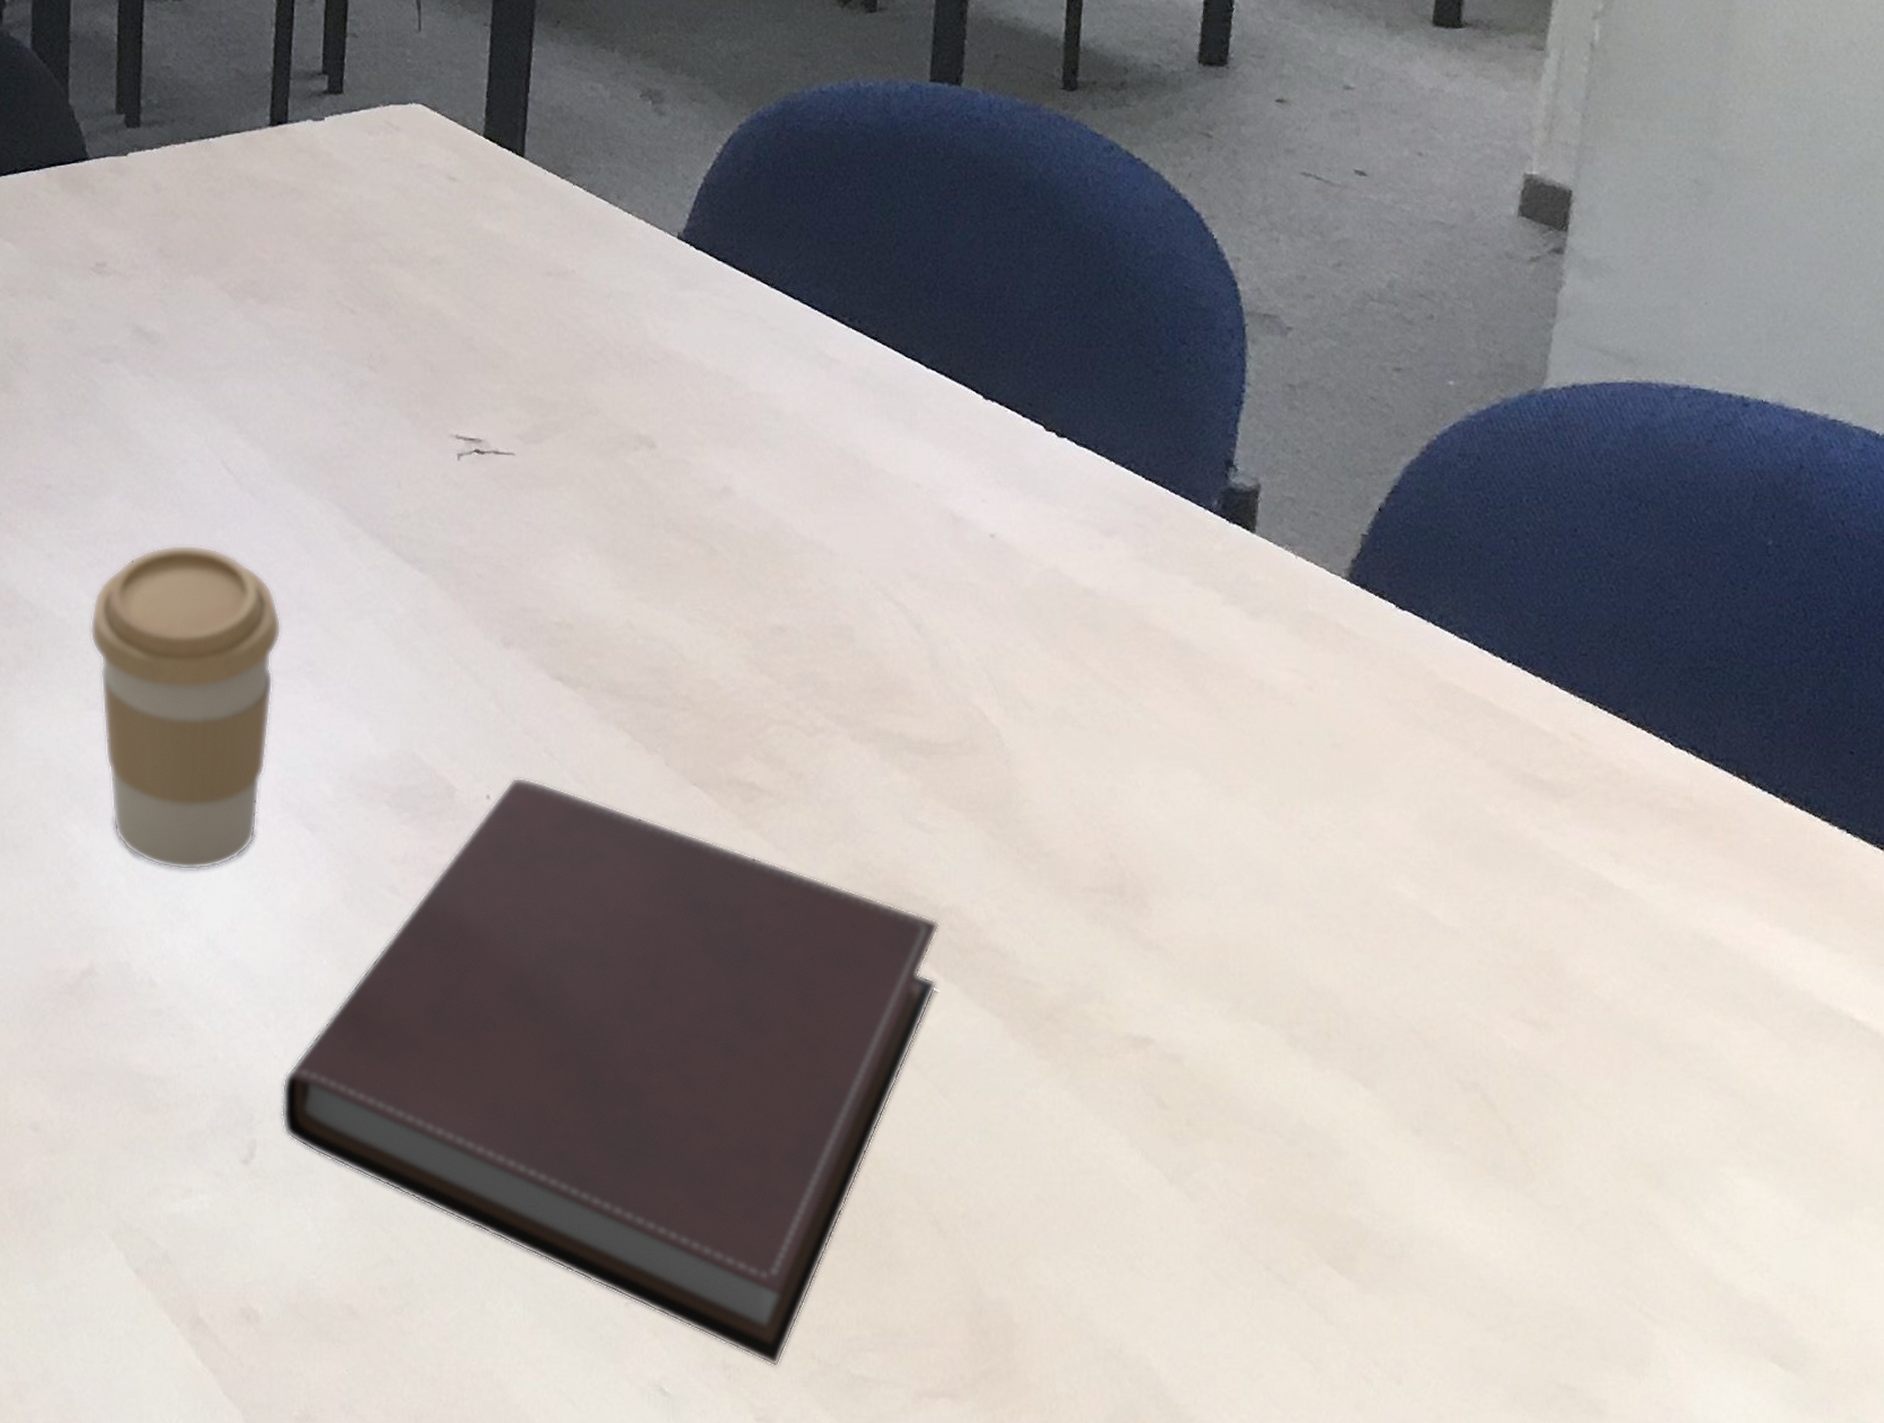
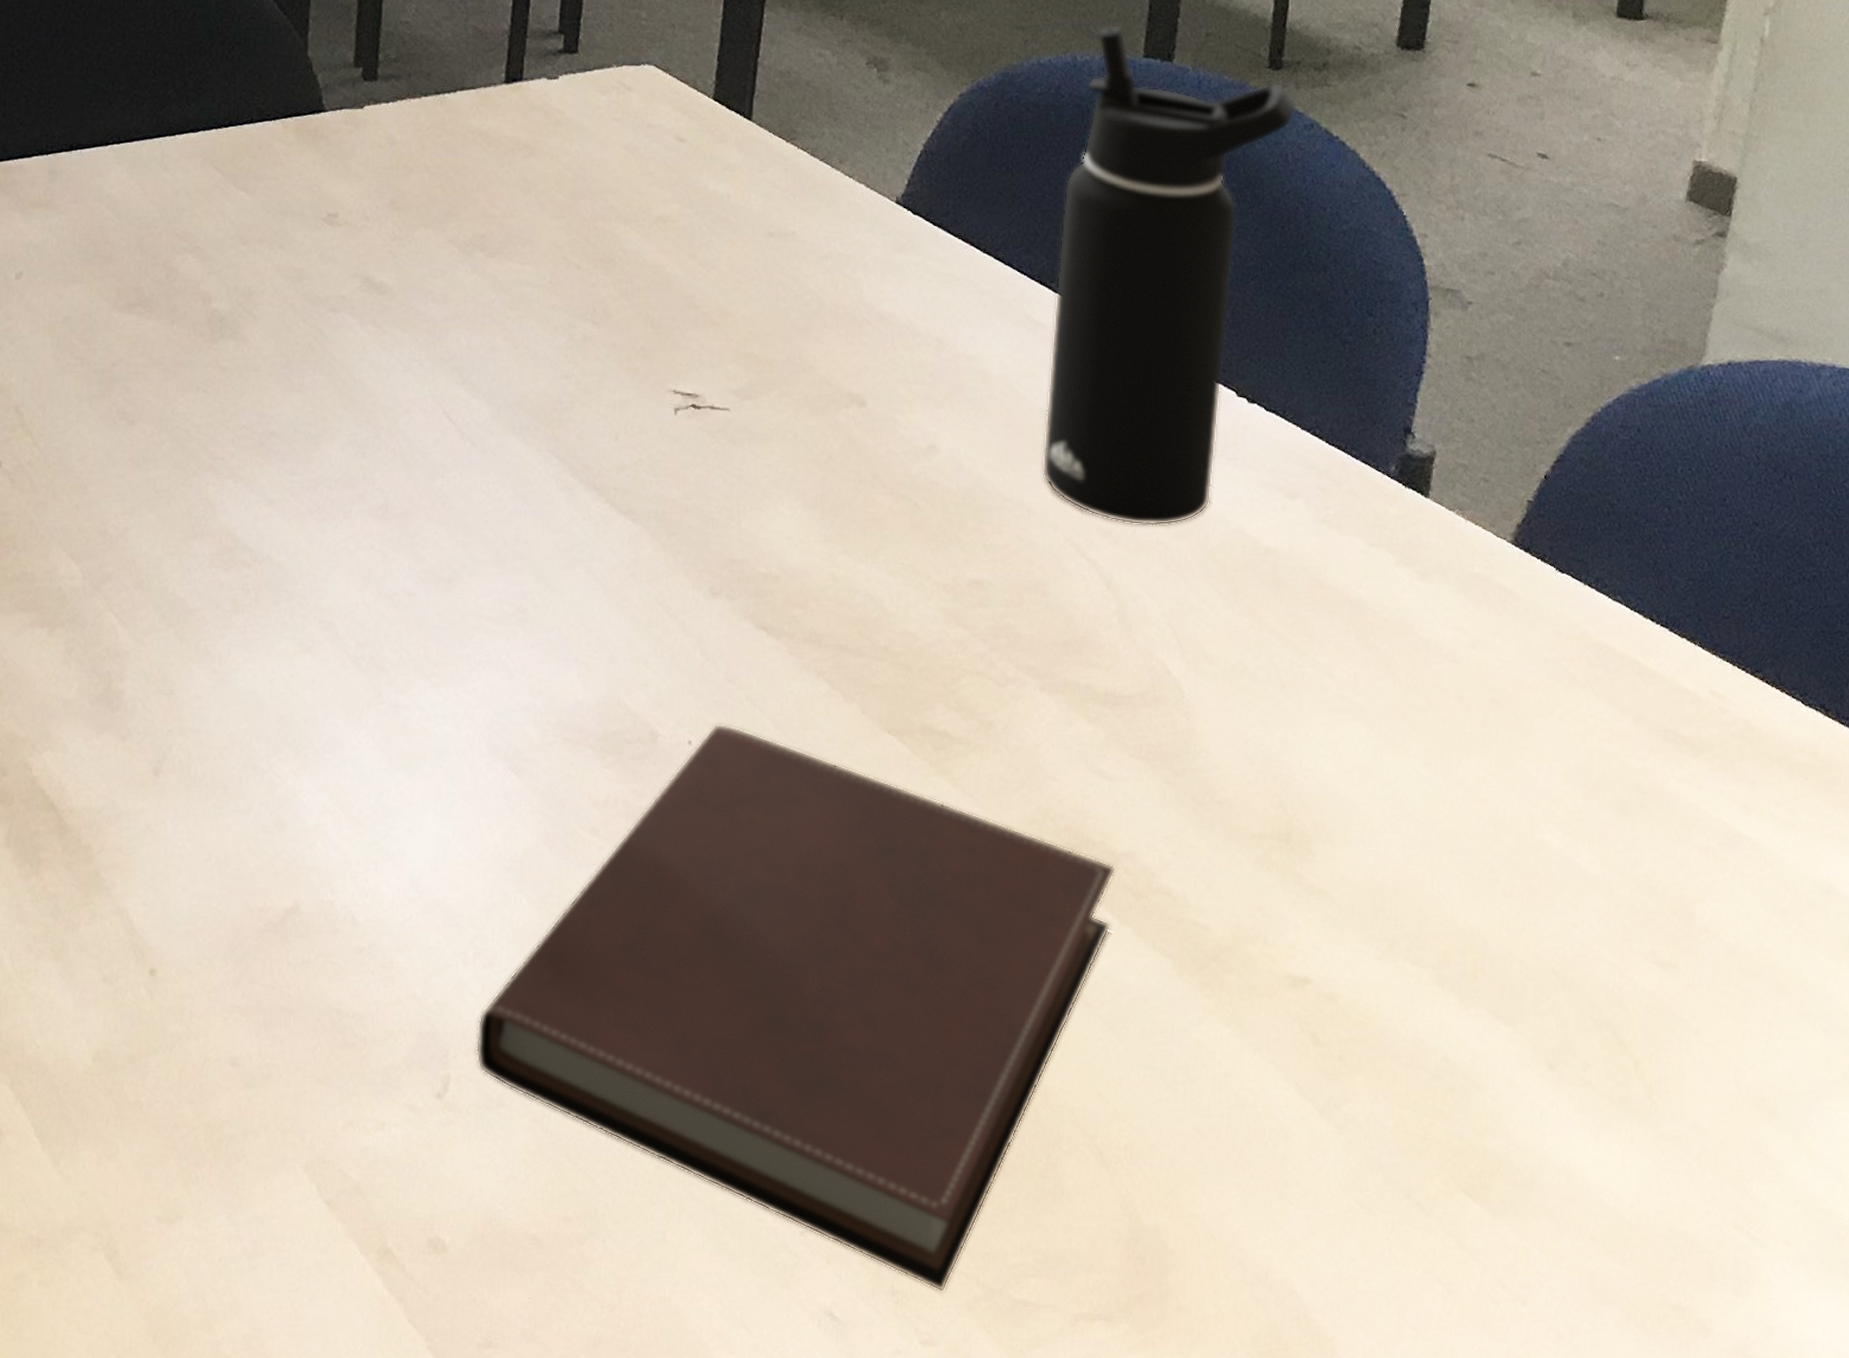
coffee cup: present [90,545,282,870] -> none [307,492,496,812]
water bottle: none [842,48,1095,567] -> present [1042,24,1297,526]

